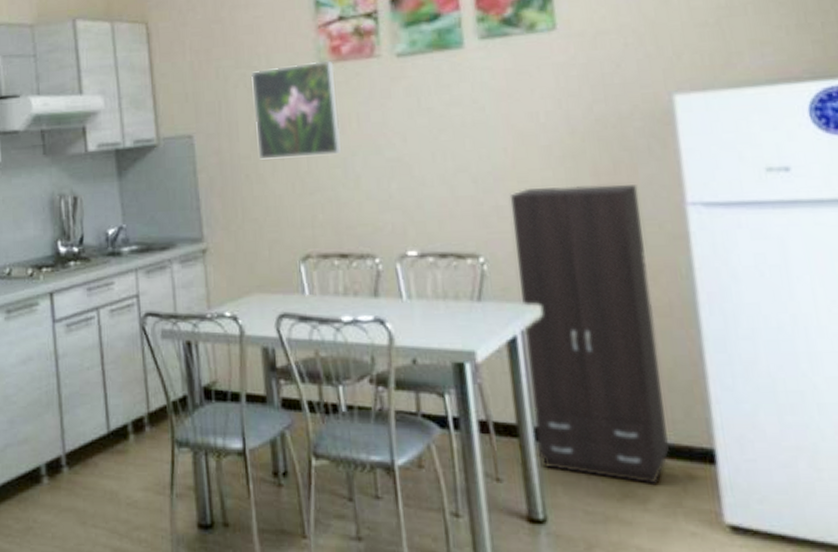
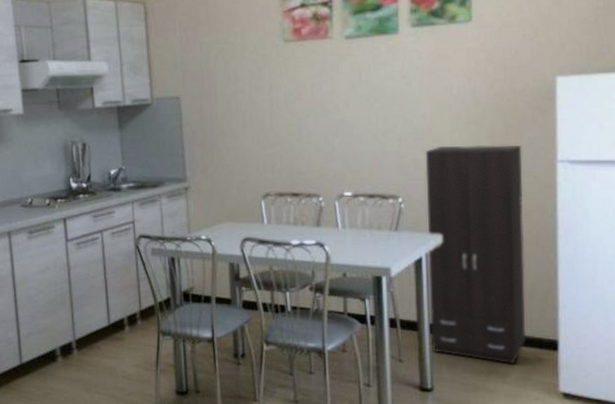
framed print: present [250,60,341,160] -> none [228,39,298,118]

